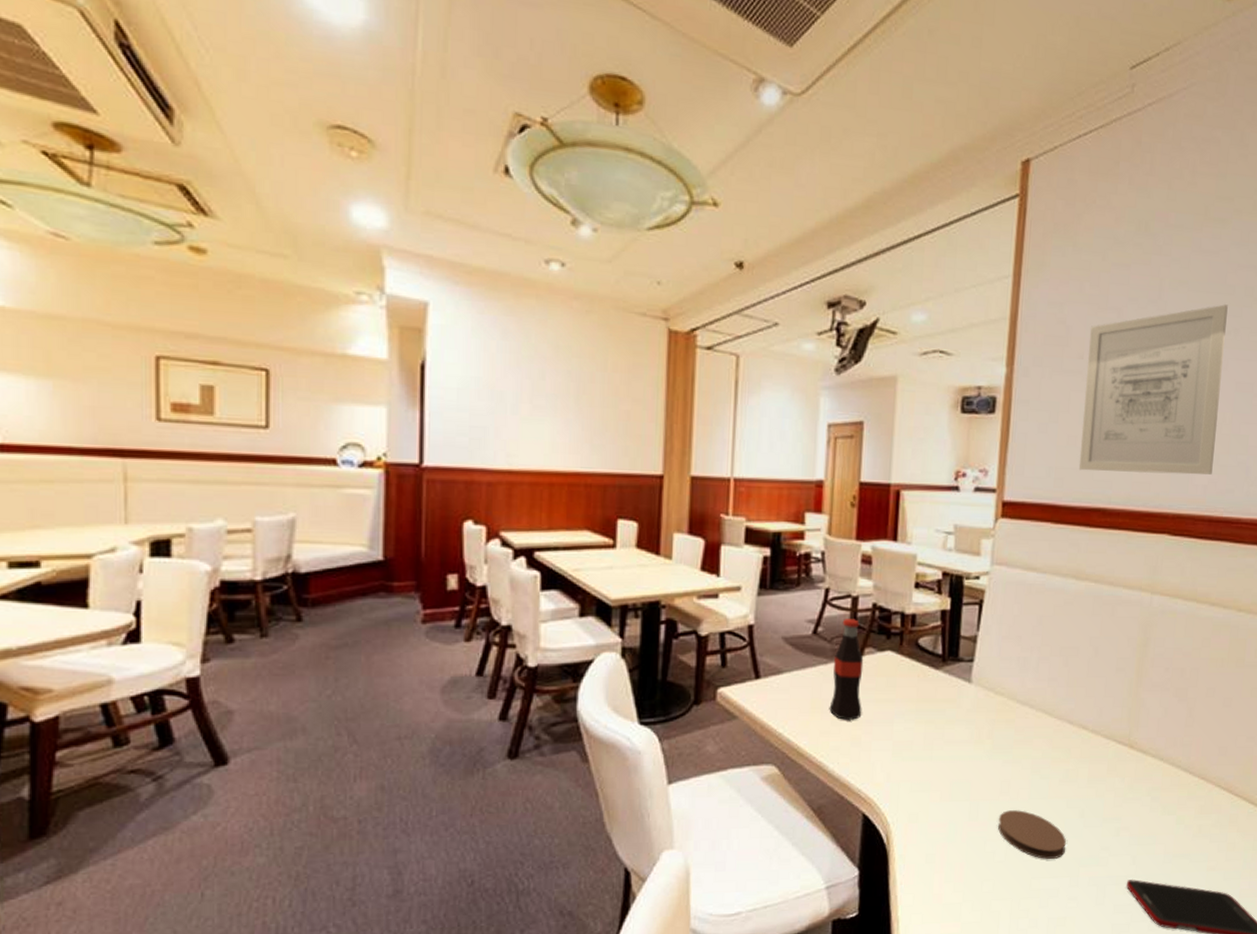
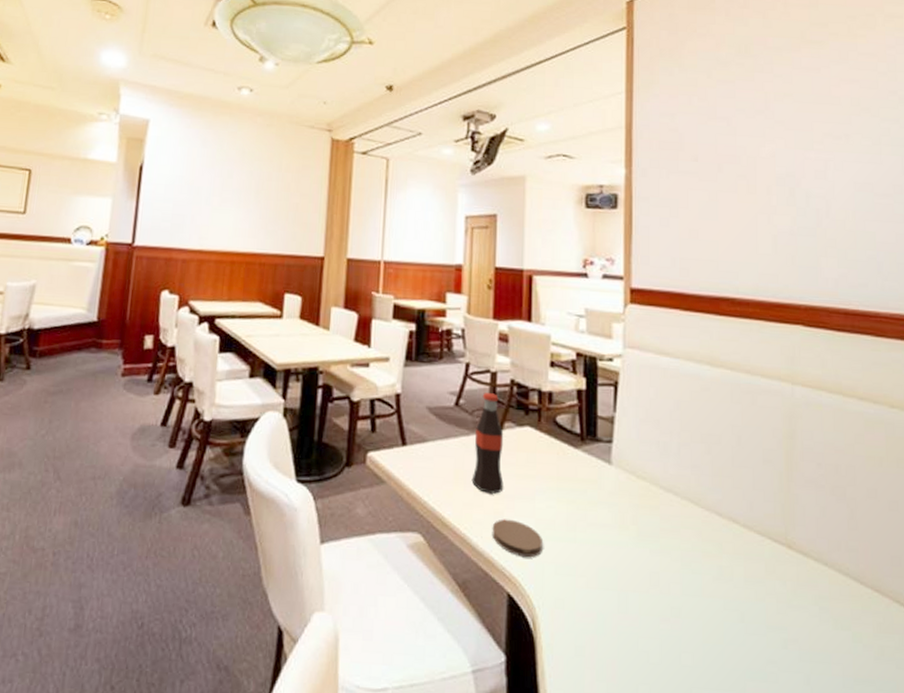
coaster: none [848,744,899,779] -> present [492,519,542,558]
coaster: present [998,810,1066,859] -> none [651,606,727,668]
wall art: present [1078,304,1228,475] -> none [702,113,841,269]

